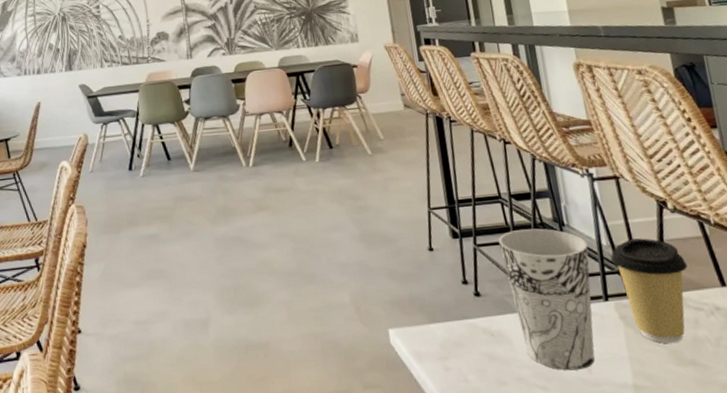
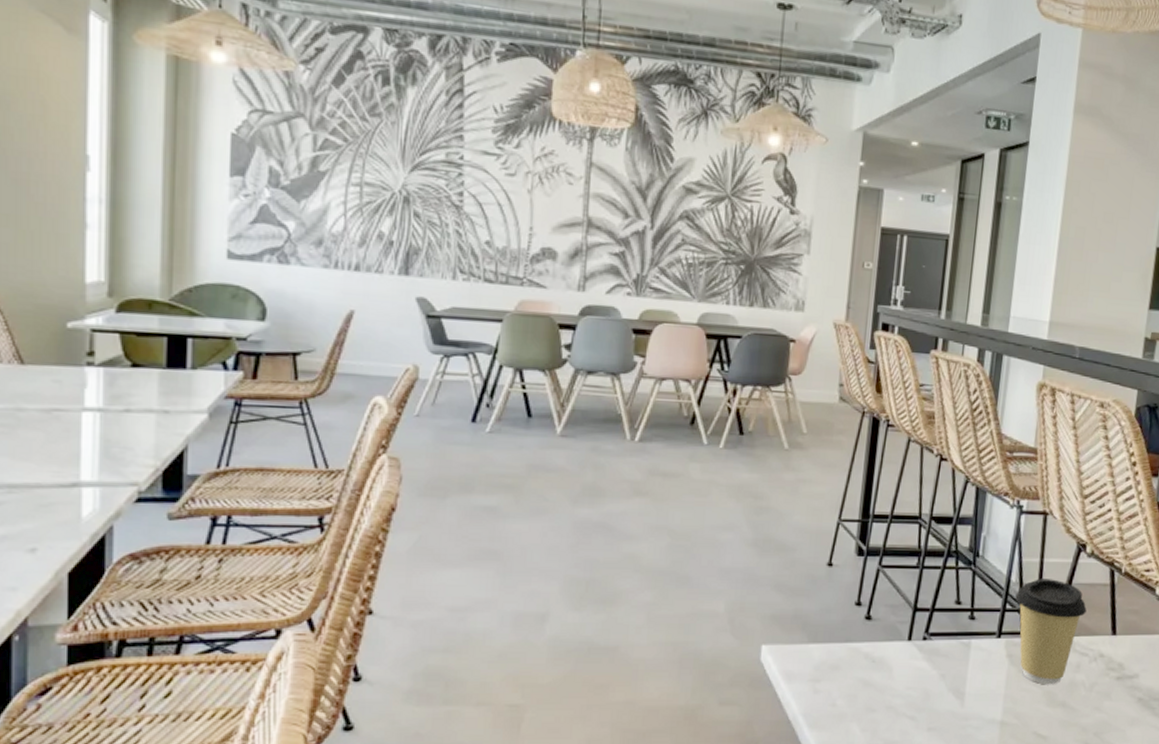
cup: present [498,228,595,371] -> none [904,555,997,703]

